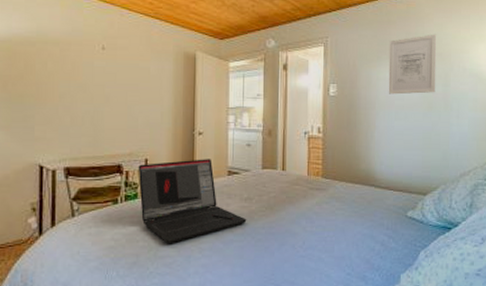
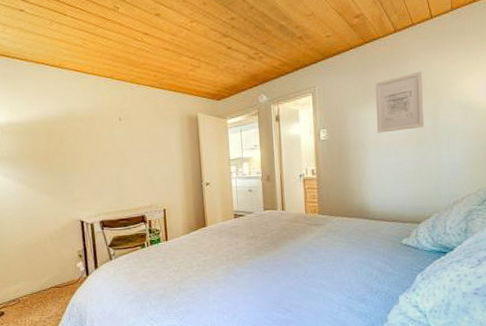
laptop: present [138,159,247,244] -> none [158,205,254,279]

